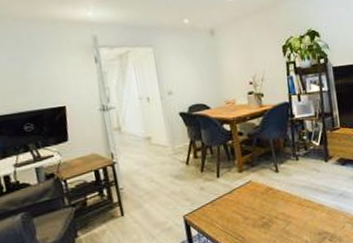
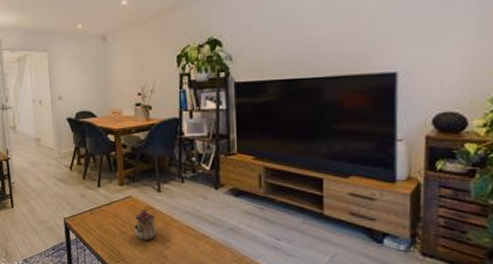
teapot: none [255,191,278,222] -> present [133,210,156,241]

